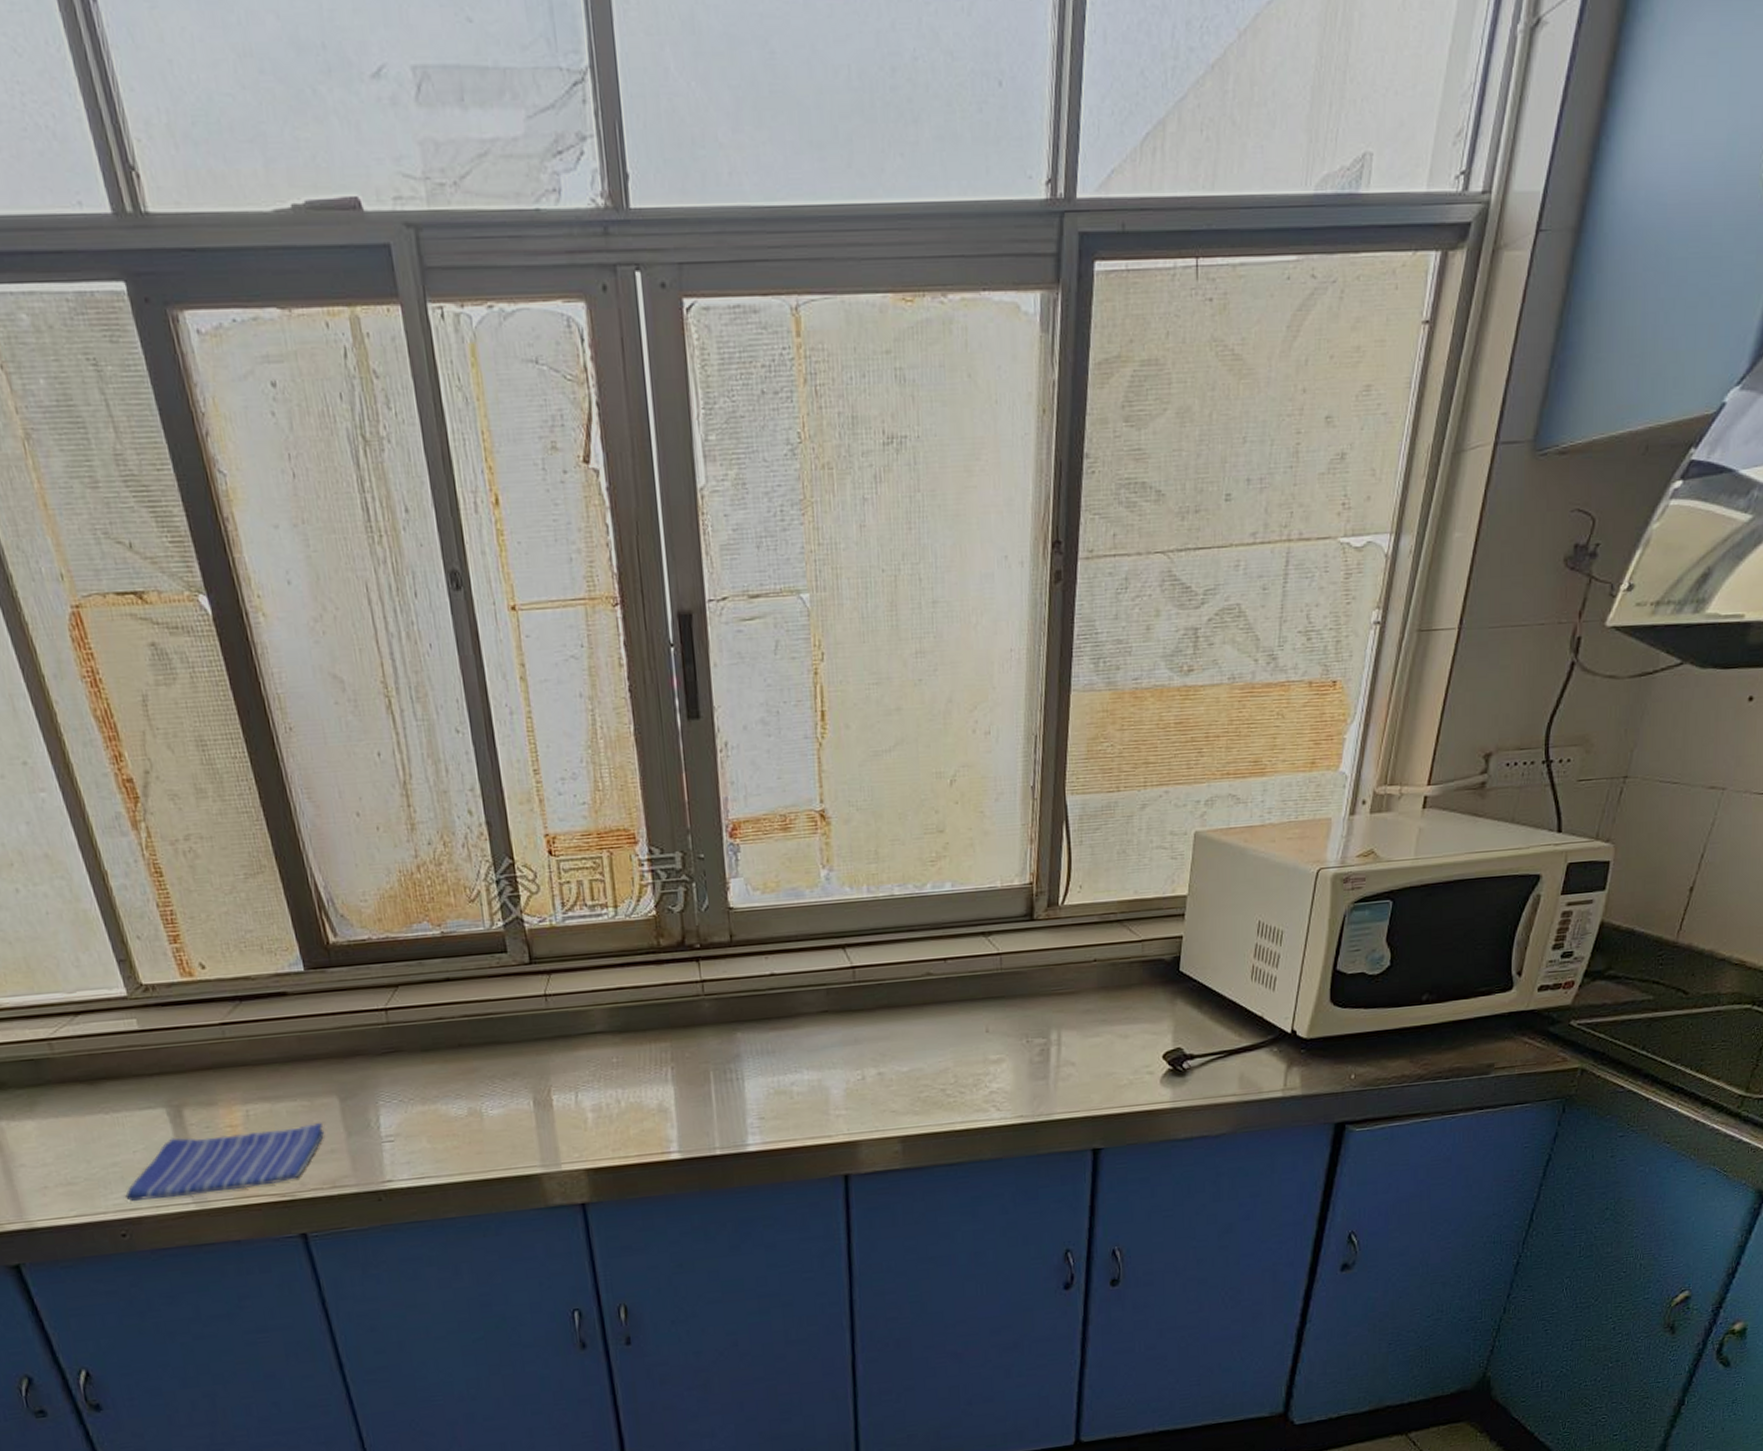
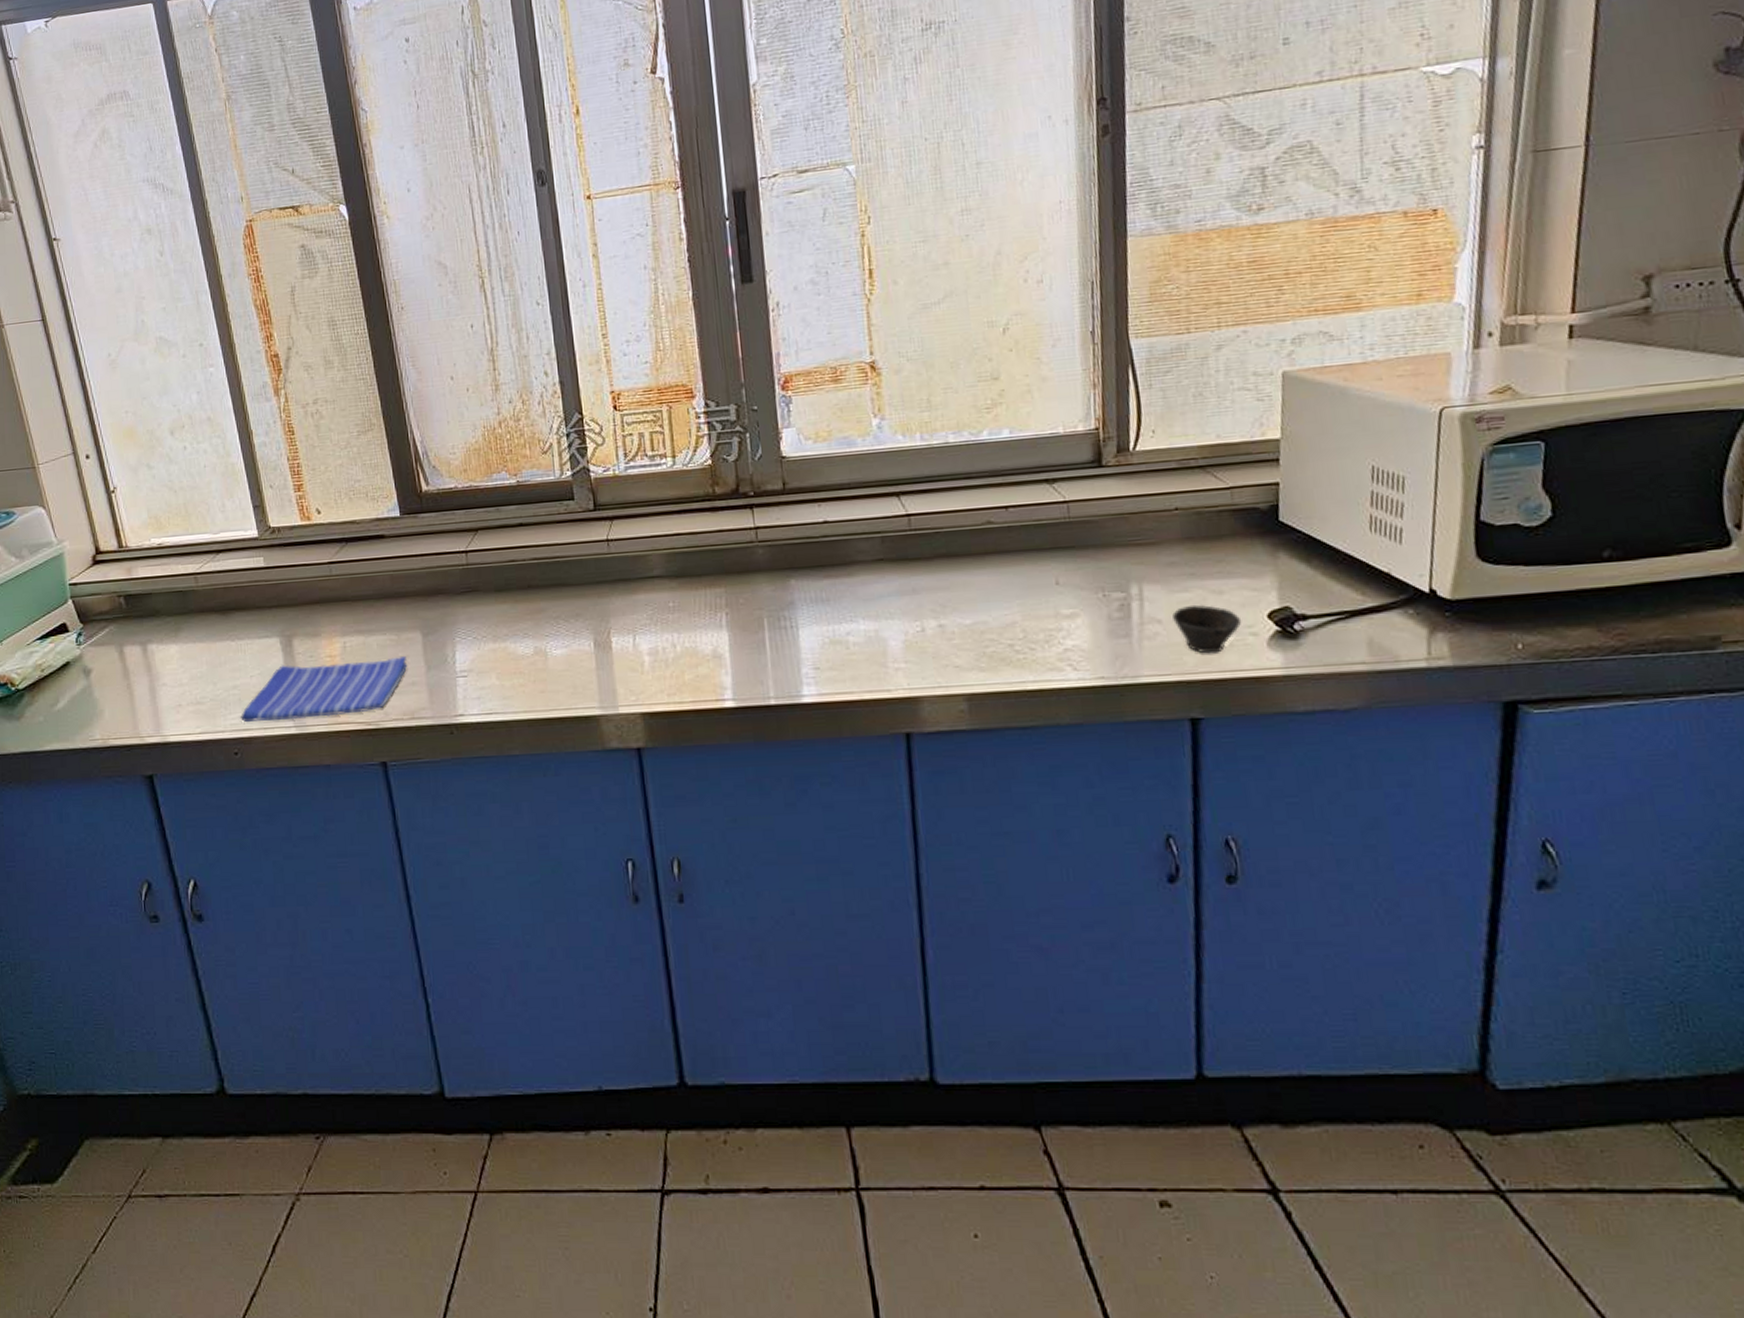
cup: none [1085,1048,1142,1092] -> present [1172,604,1242,654]

